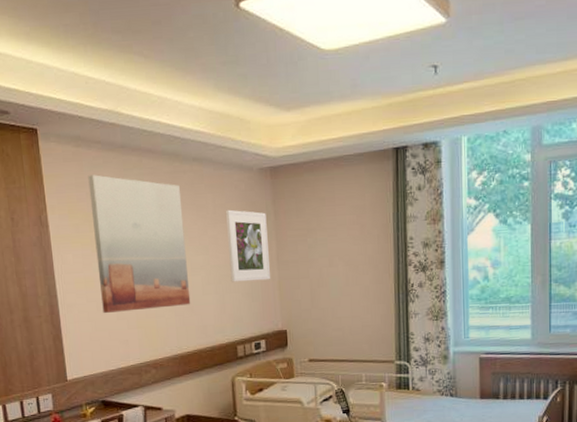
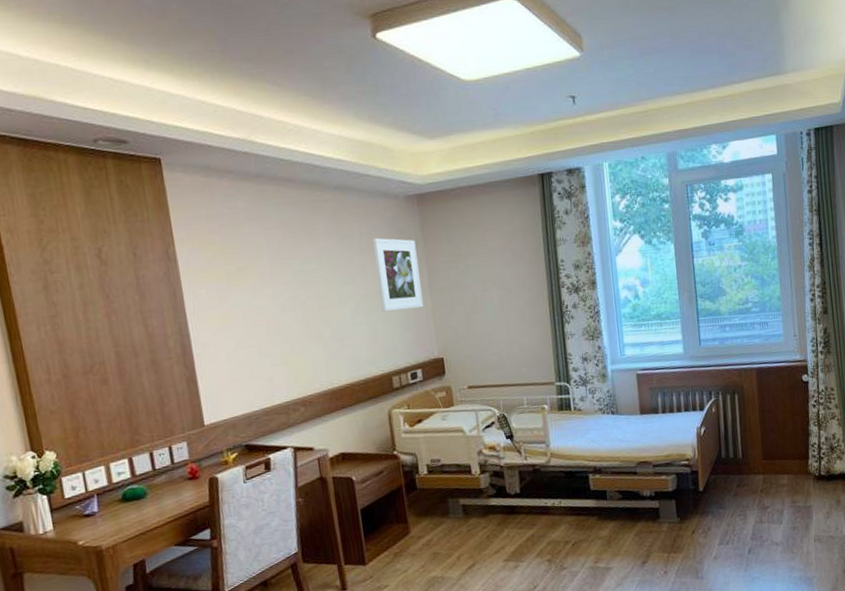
wall art: present [88,174,191,313] -> none [220,205,340,350]

